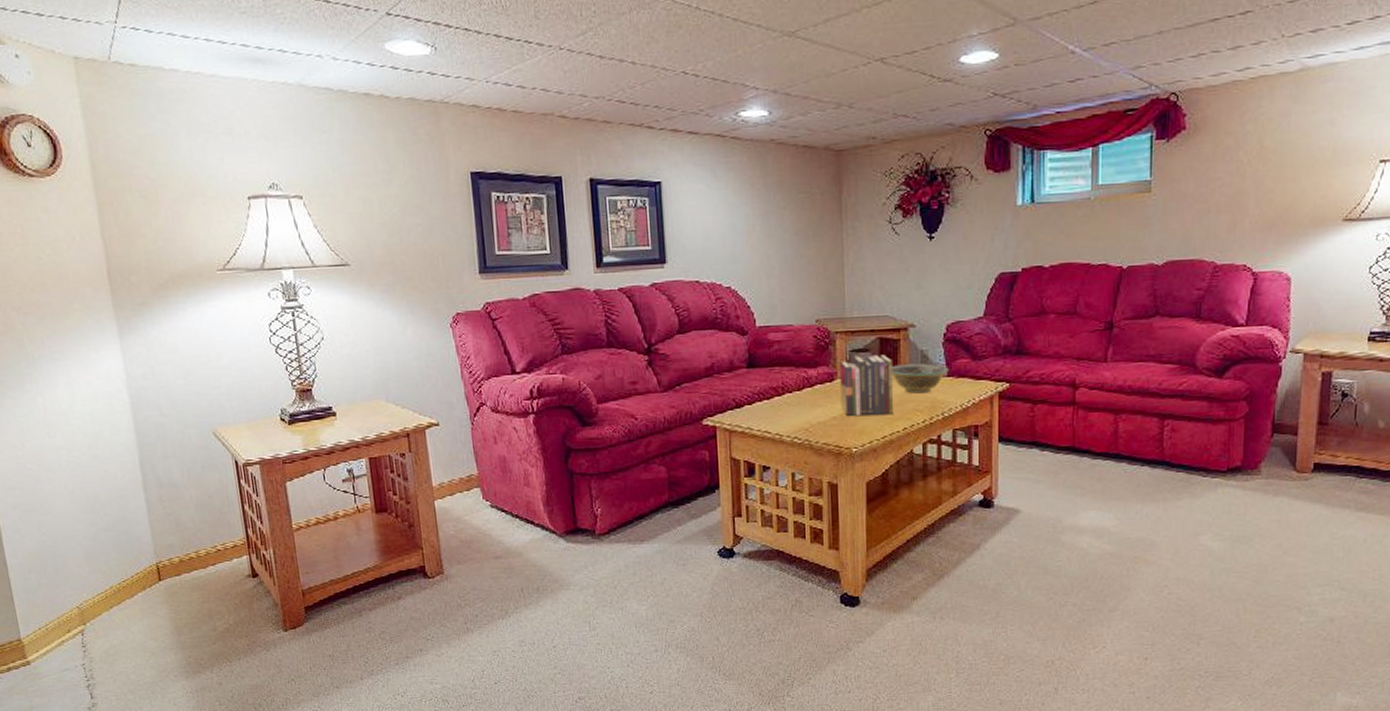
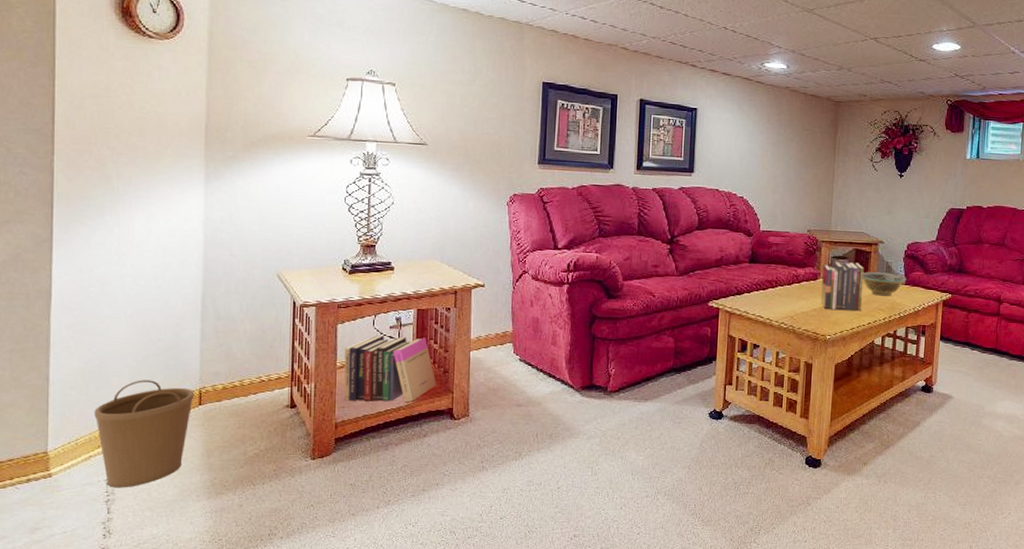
basket: none [57,558,154,672] -> present [94,380,195,488]
books: none [298,489,403,565] -> present [344,335,436,403]

